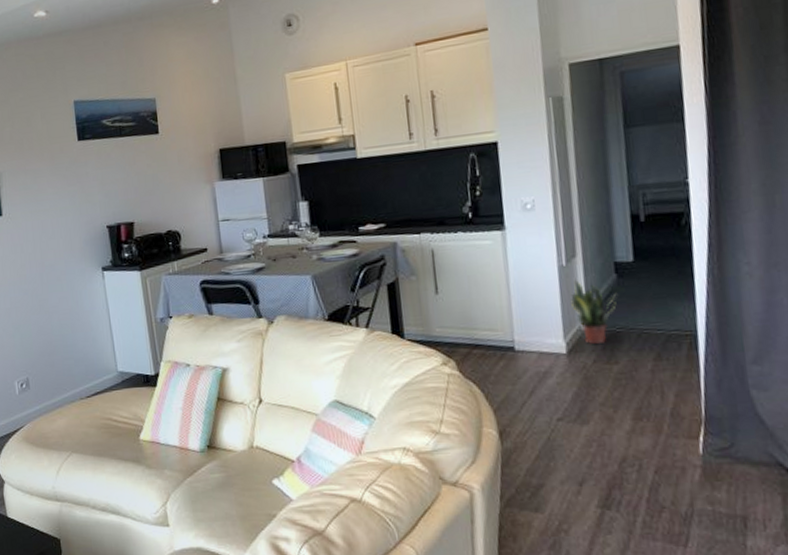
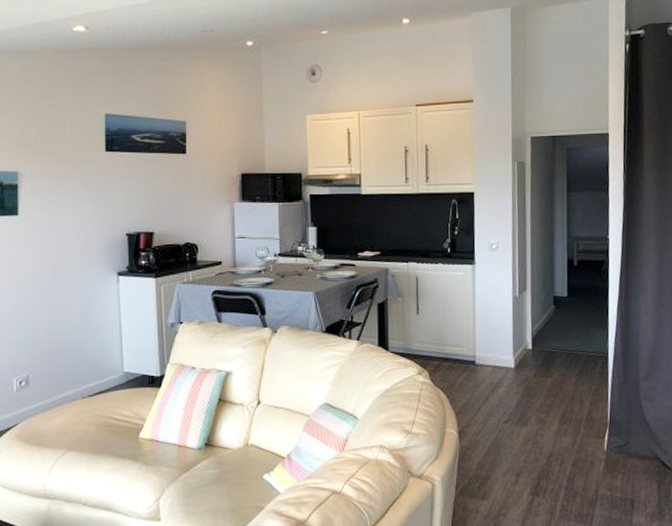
potted plant: present [571,279,617,344] -> none [520,308,553,361]

